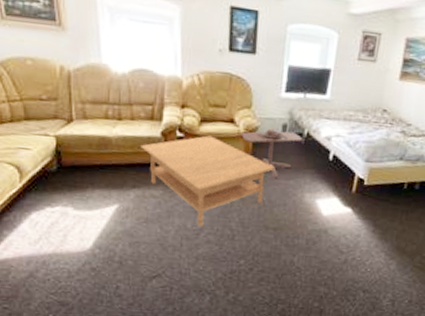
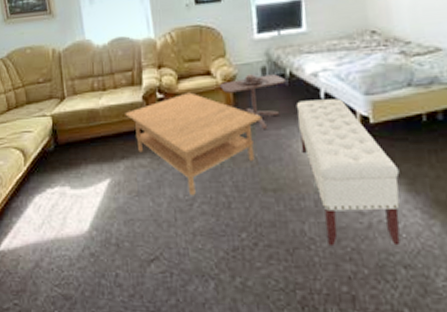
bench: none [304,158,377,277] -> present [296,98,401,247]

